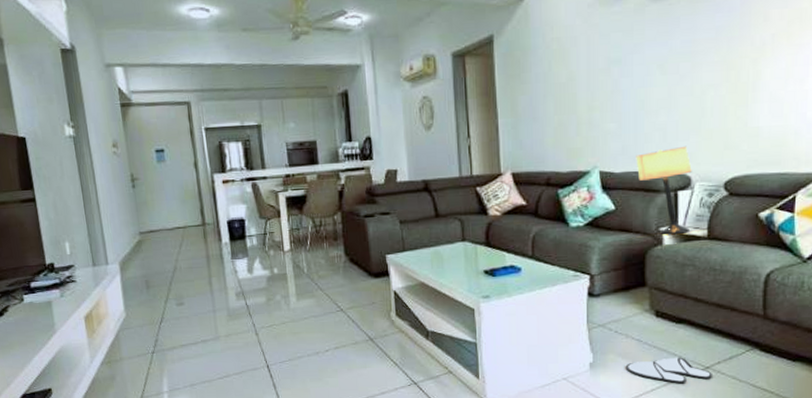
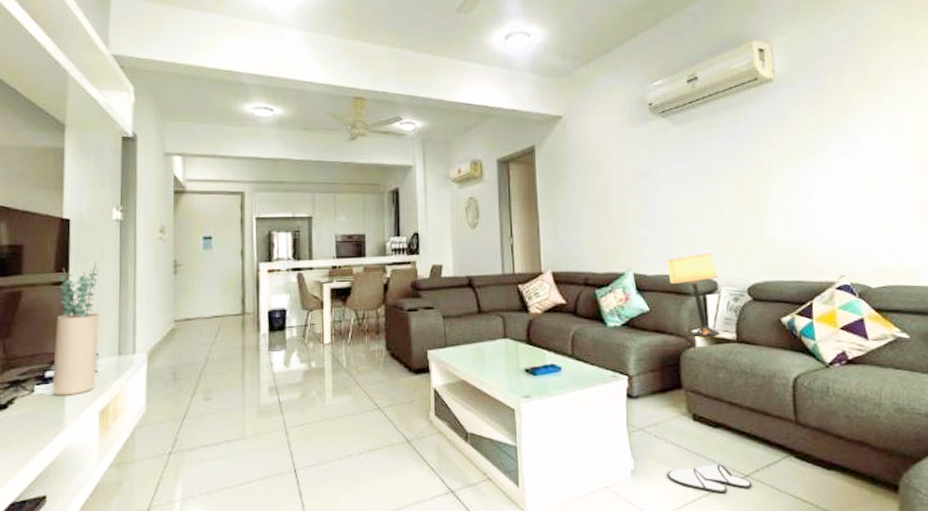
vase: none [27,179,76,304] -> present [52,262,100,396]

